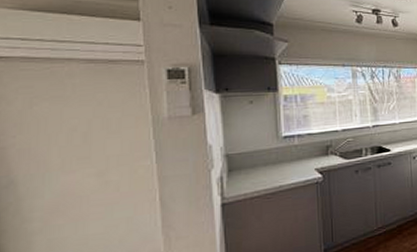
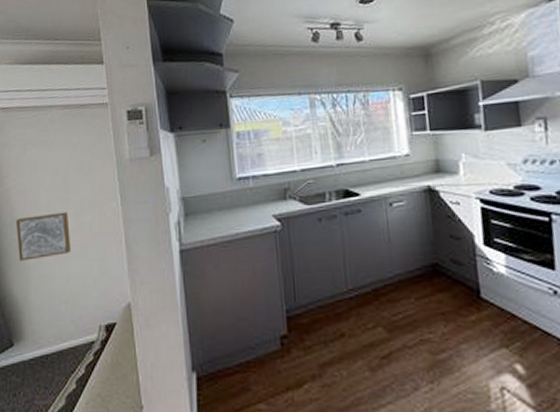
wall art: none [14,171,92,226] -> present [15,212,71,261]

